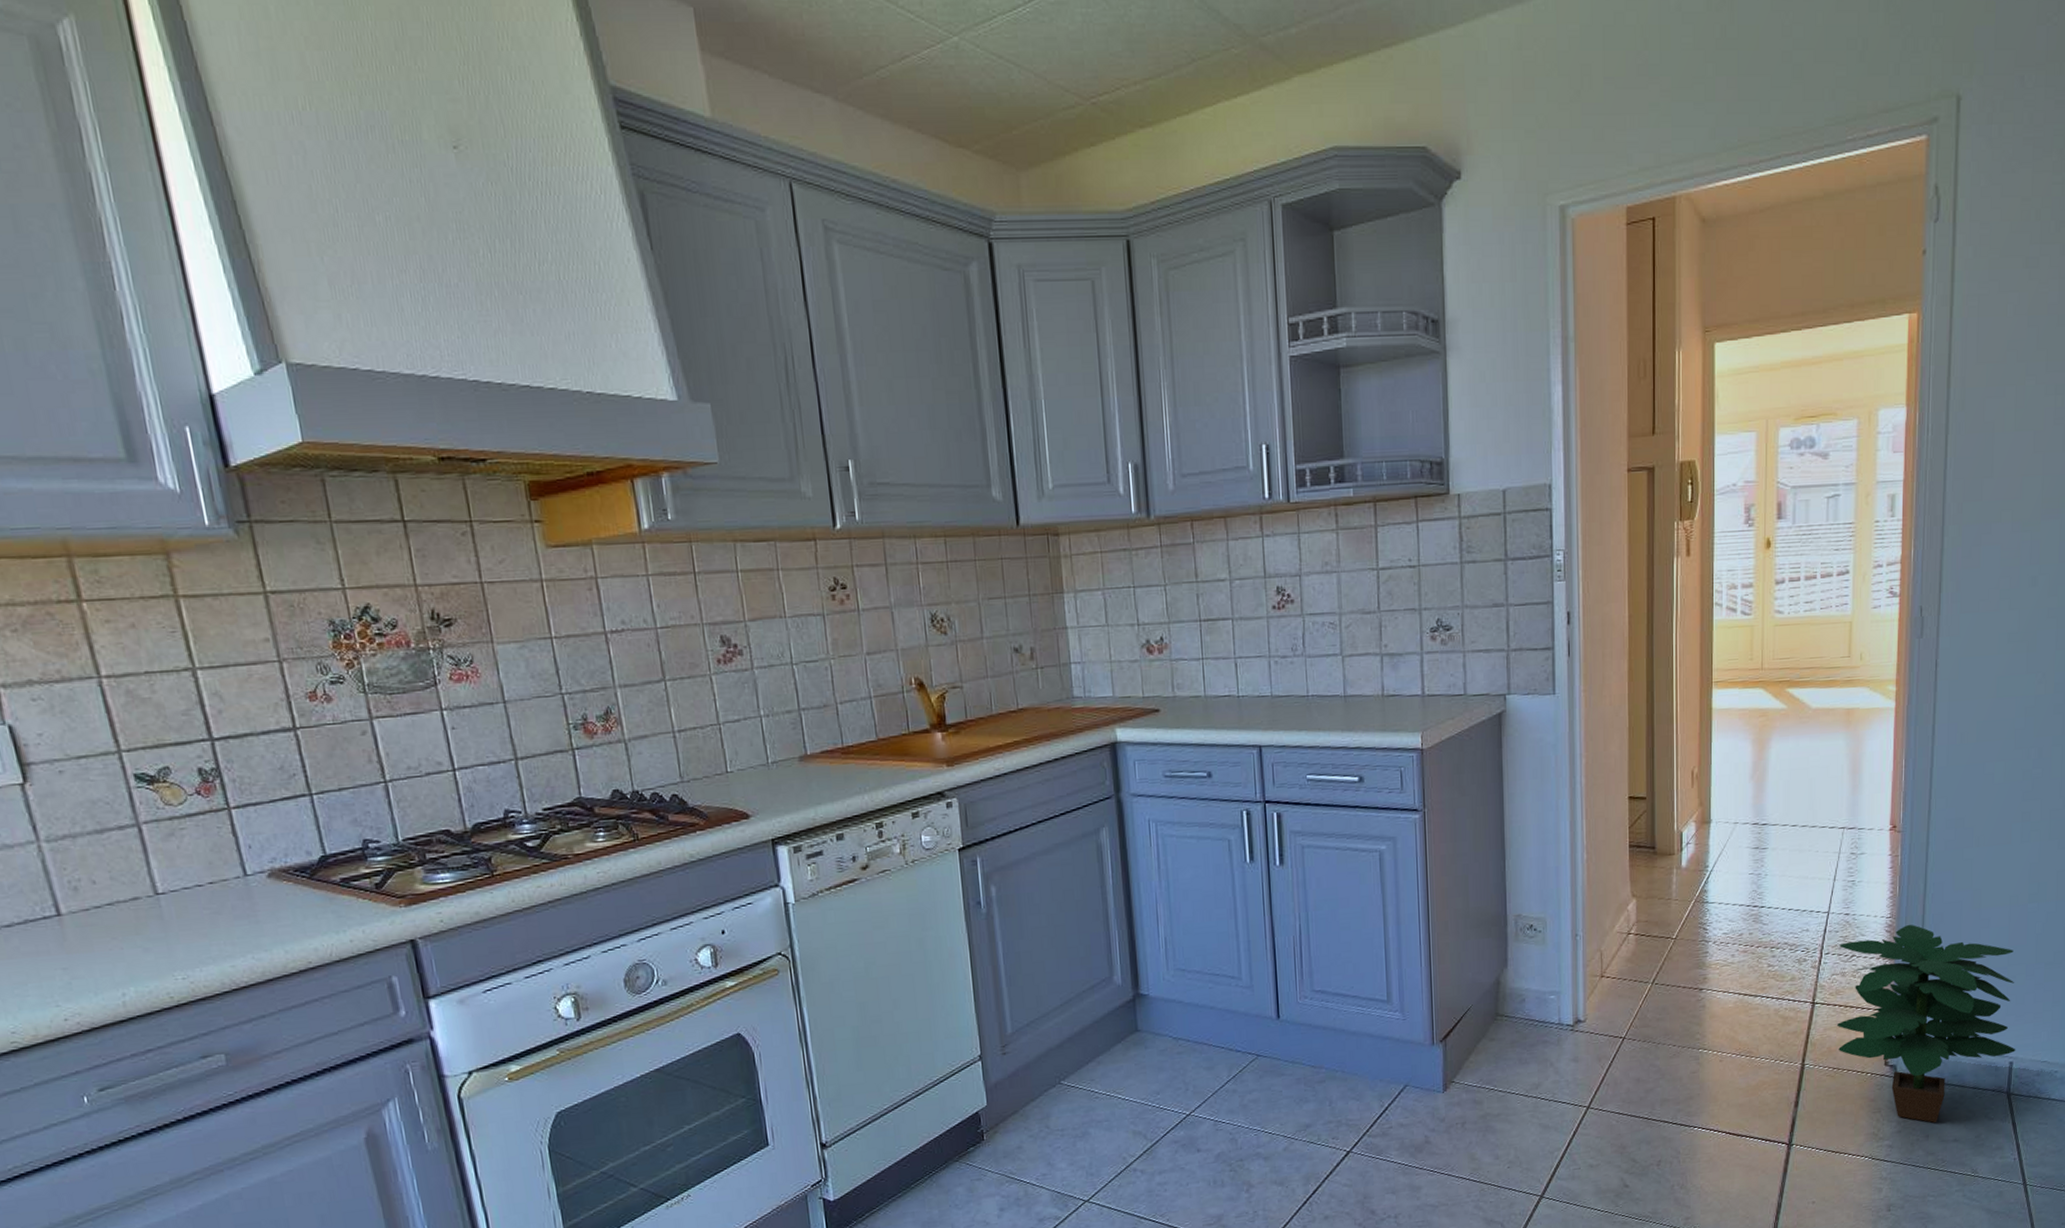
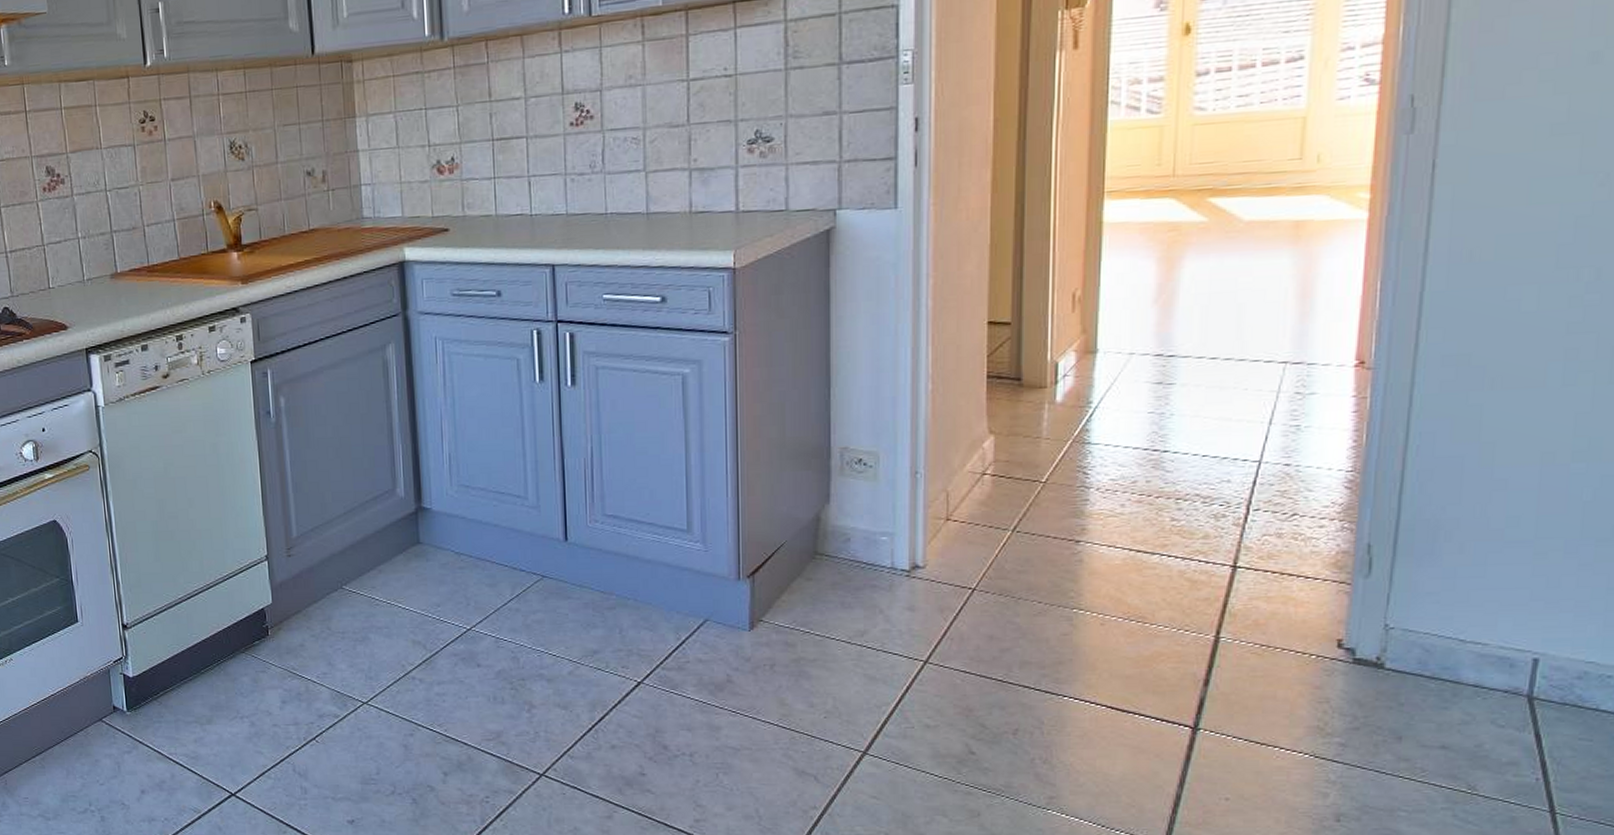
potted plant: present [1836,924,2016,1123] -> none [1267,480,1546,722]

